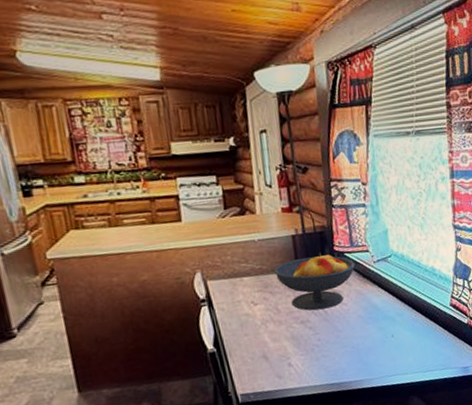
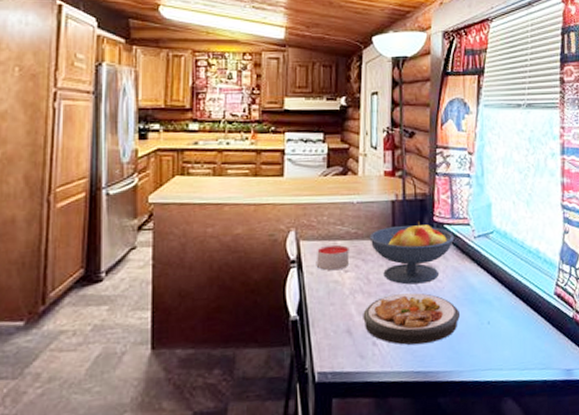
candle: none [225,280,258,306] -> present [317,244,350,271]
plate: none [276,316,366,363] -> present [363,293,460,345]

